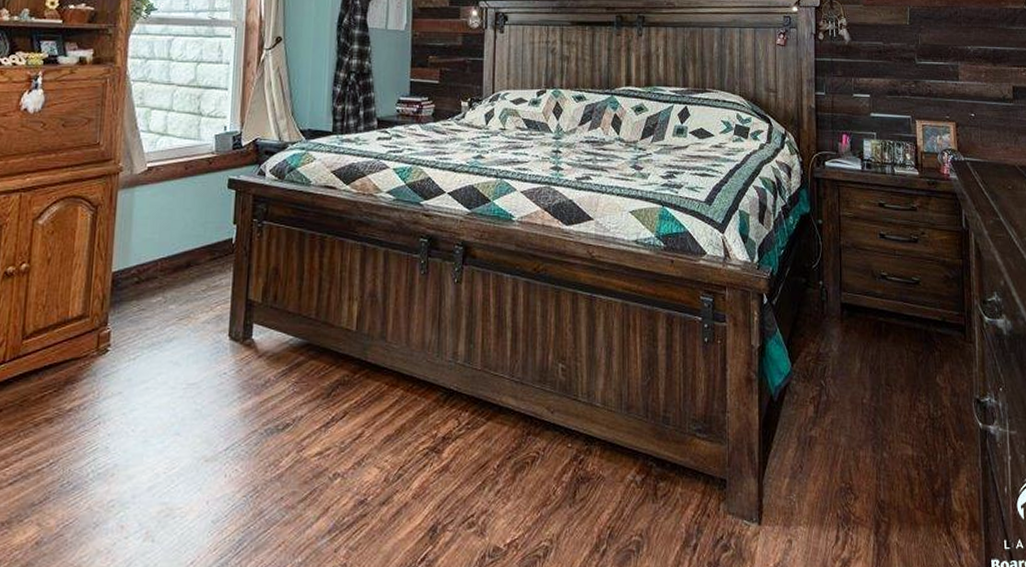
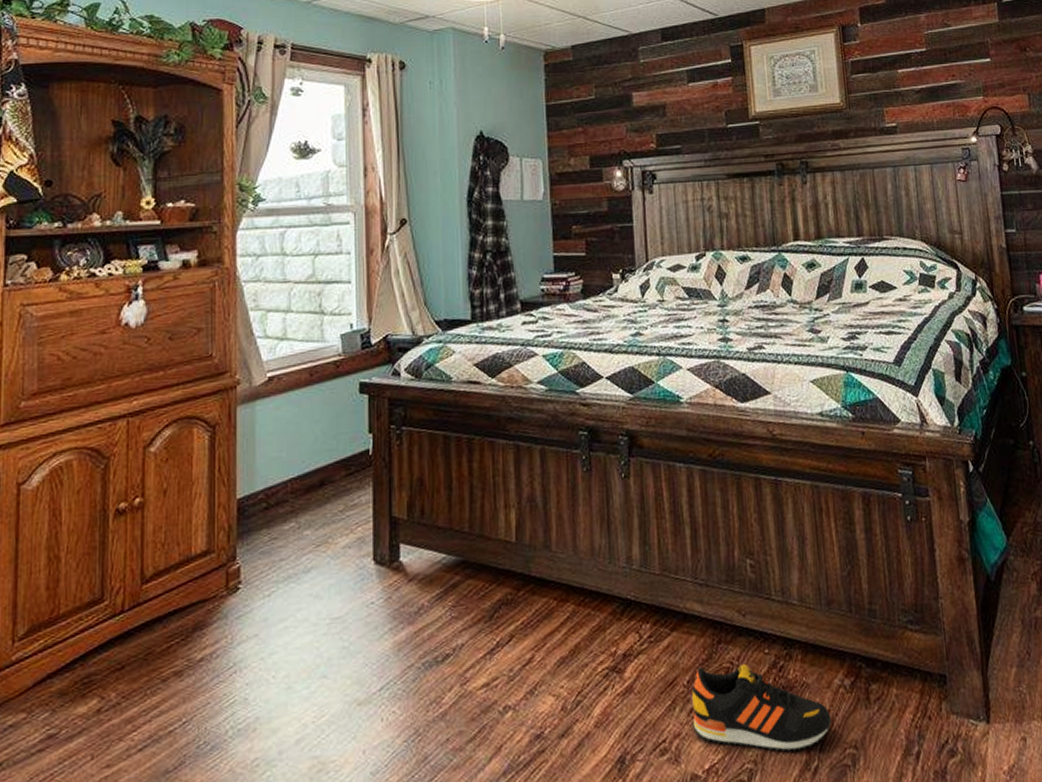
shoe: none [499,454,622,535] -> present [692,663,832,753]

